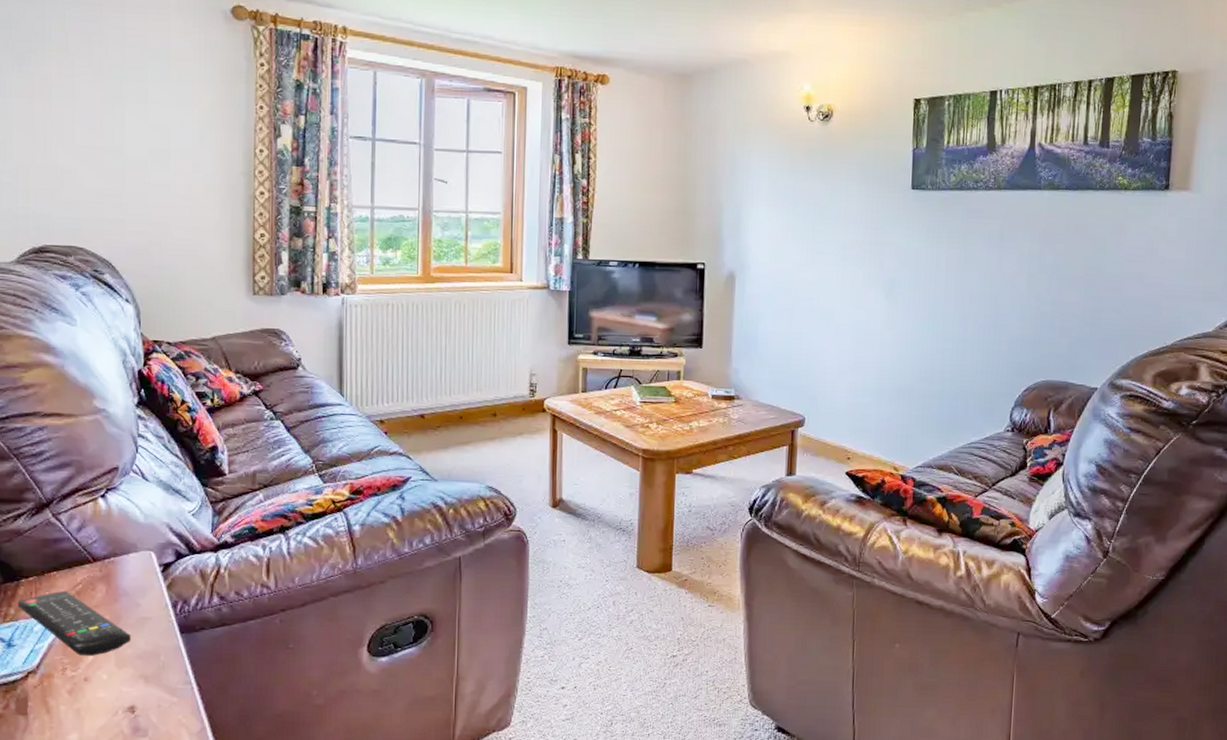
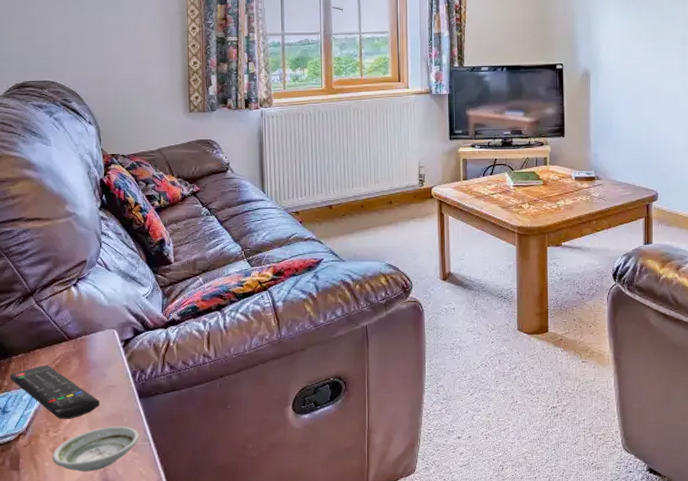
saucer: none [70,666,178,718] -> present [52,427,139,472]

